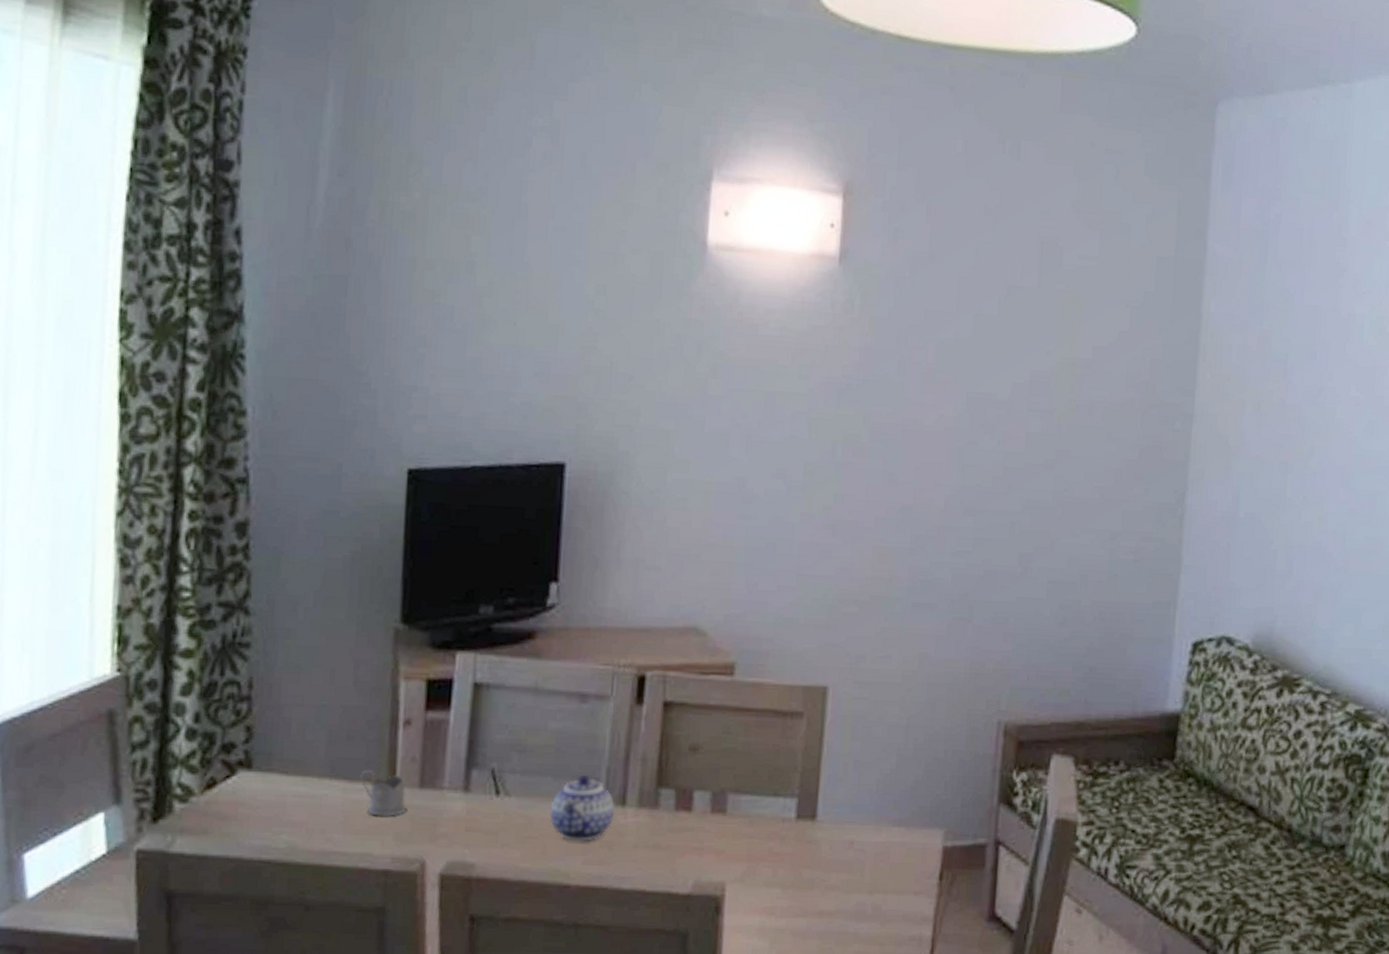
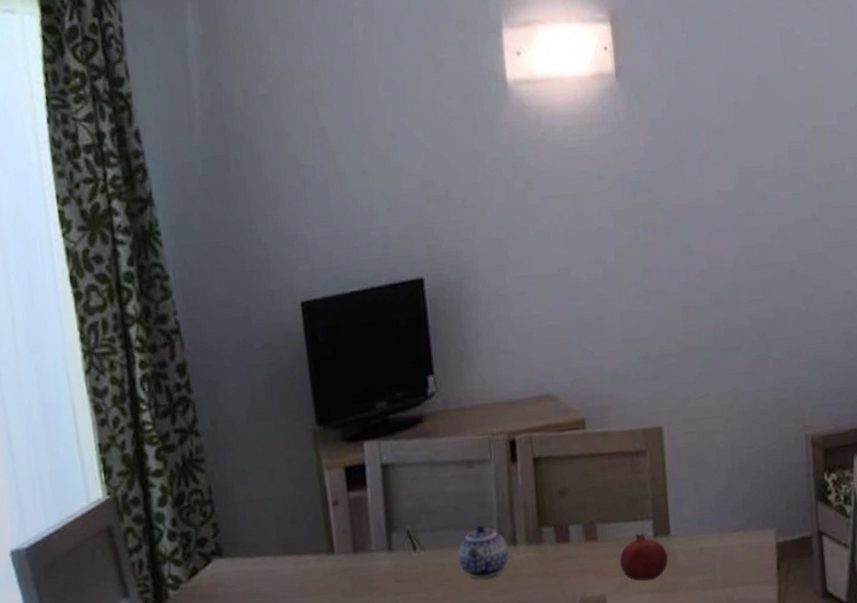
tea glass holder: present [360,770,407,816] -> none [306,545,347,580]
fruit: none [749,811,809,872] -> present [620,532,668,581]

